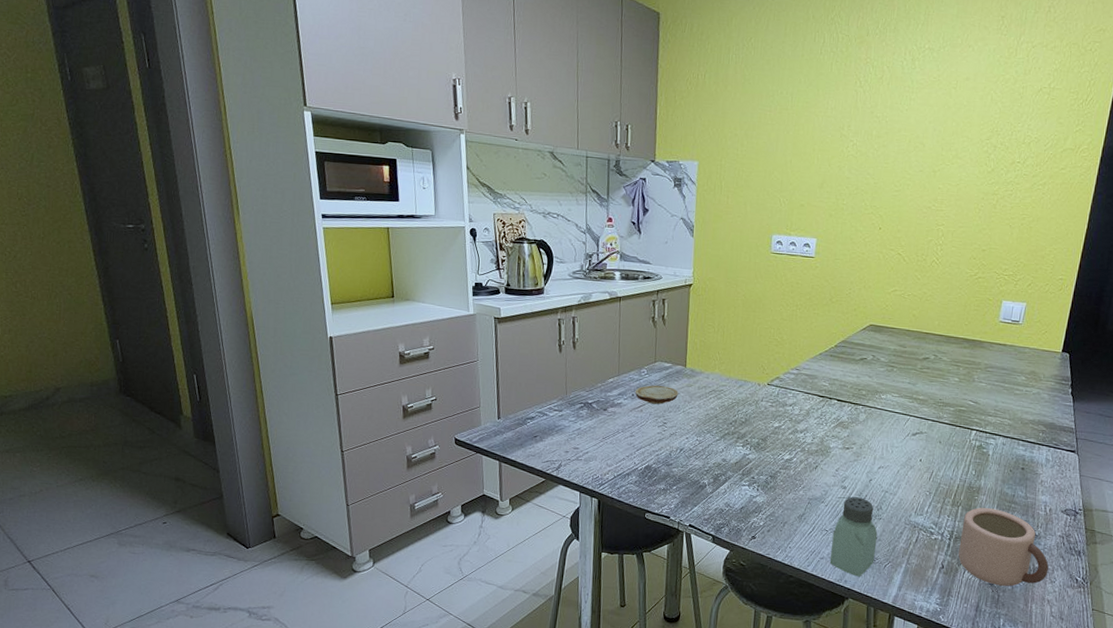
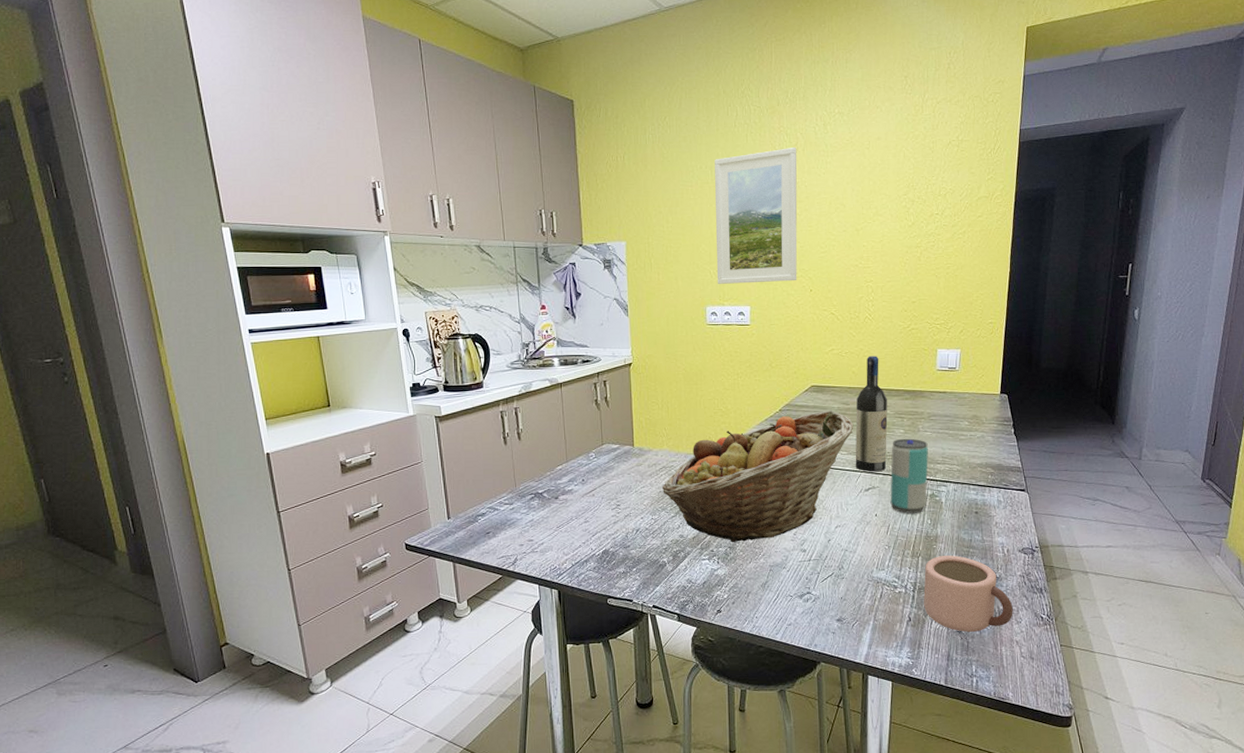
wood slice: present [635,385,679,405] -> none [585,467,629,487]
fruit basket: none [709,351,908,472] -> present [661,410,854,542]
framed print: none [785,80,882,218] -> present [715,148,798,284]
saltshaker: present [829,497,878,577] -> none [797,559,842,639]
wine bottle: none [905,300,946,418] -> present [855,356,888,472]
beverage can: none [936,387,982,463] -> present [890,438,928,514]

